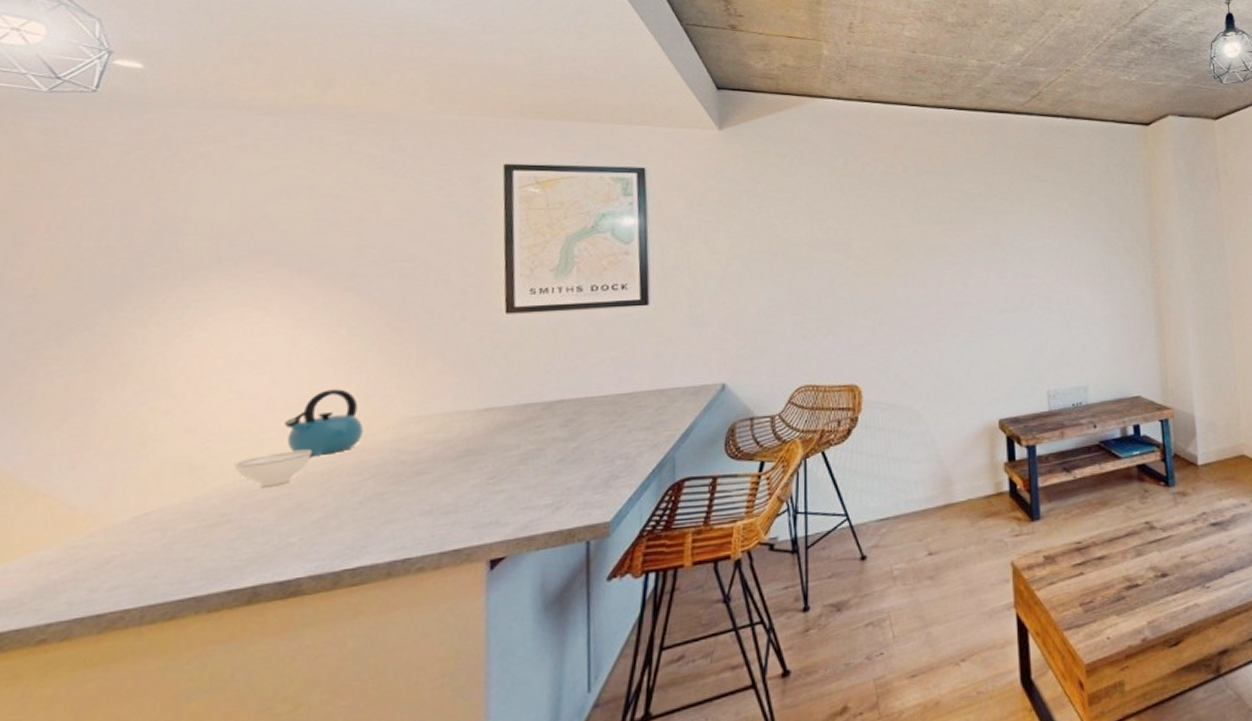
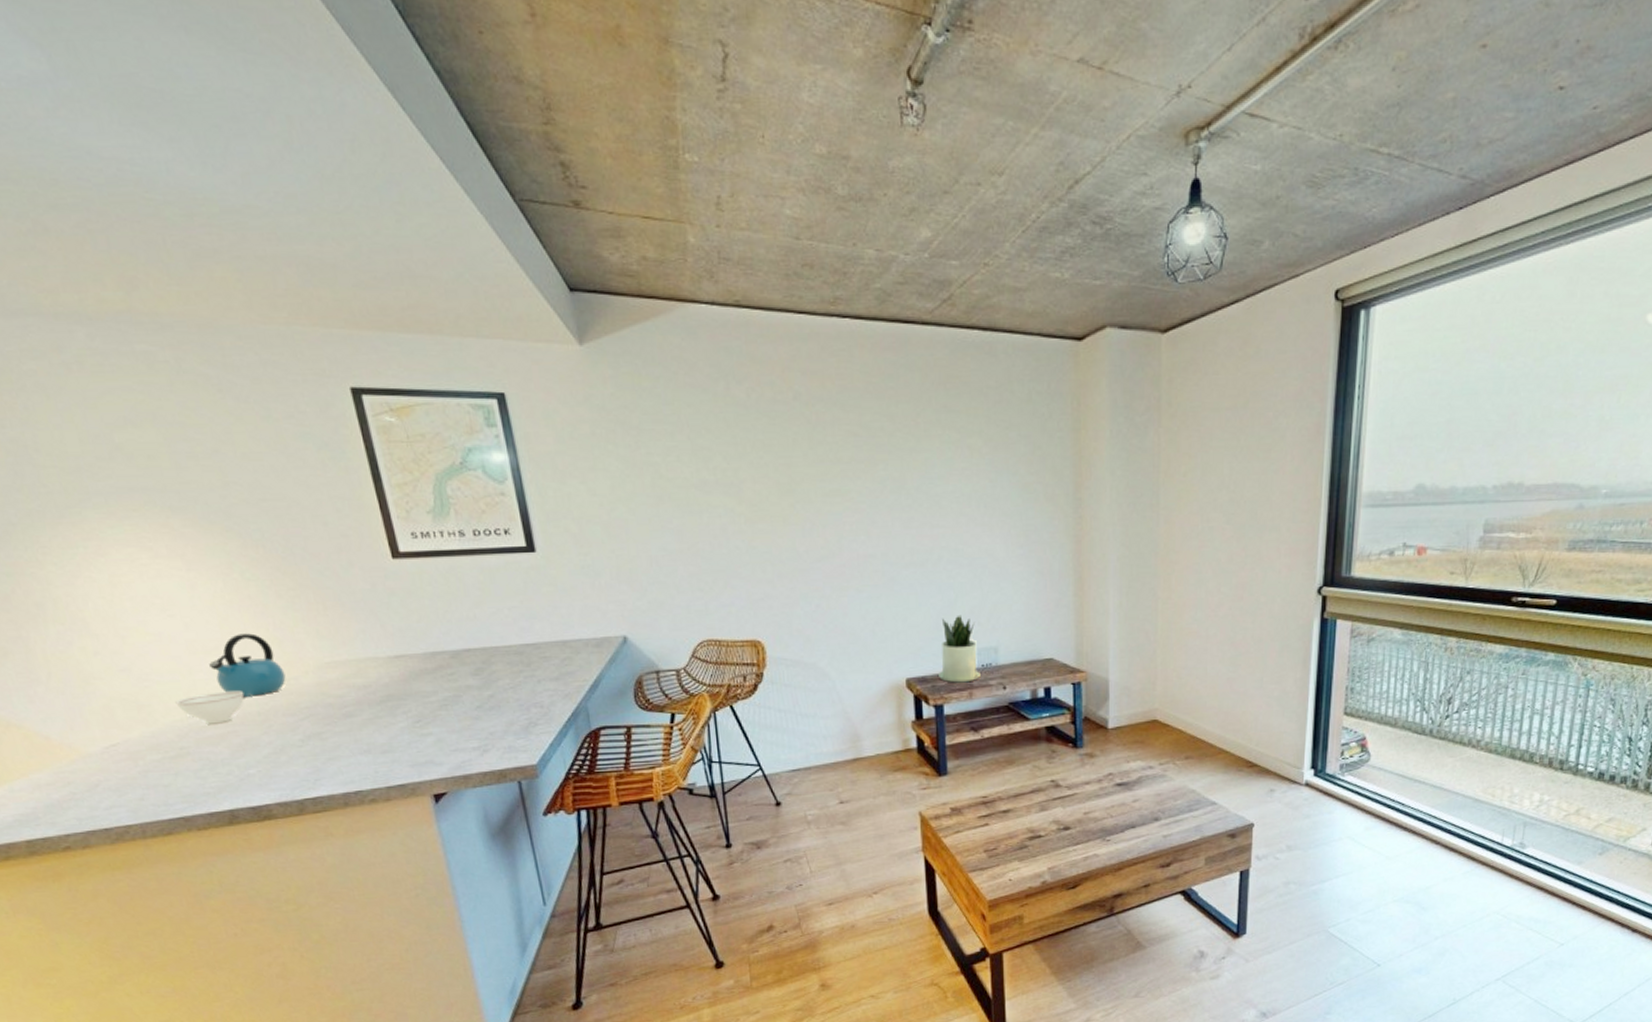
planter: none [1031,356,1071,423] -> present [939,614,981,683]

